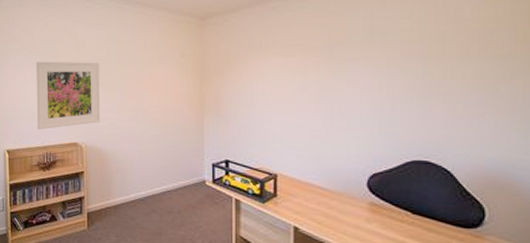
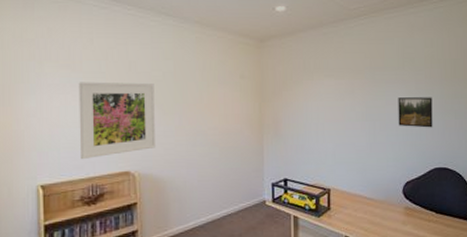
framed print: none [363,77,410,113] -> present [398,97,433,128]

